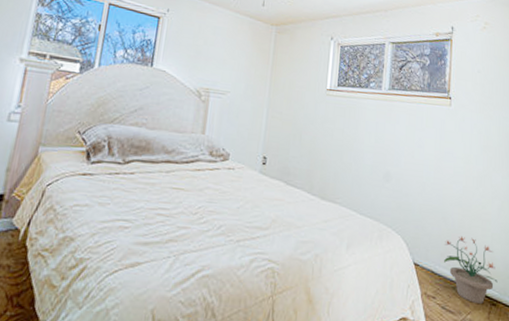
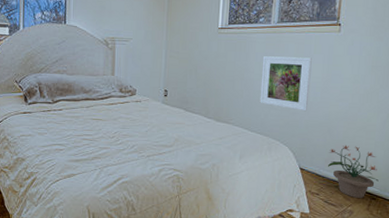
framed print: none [370,125,424,194] -> present [260,56,312,112]

